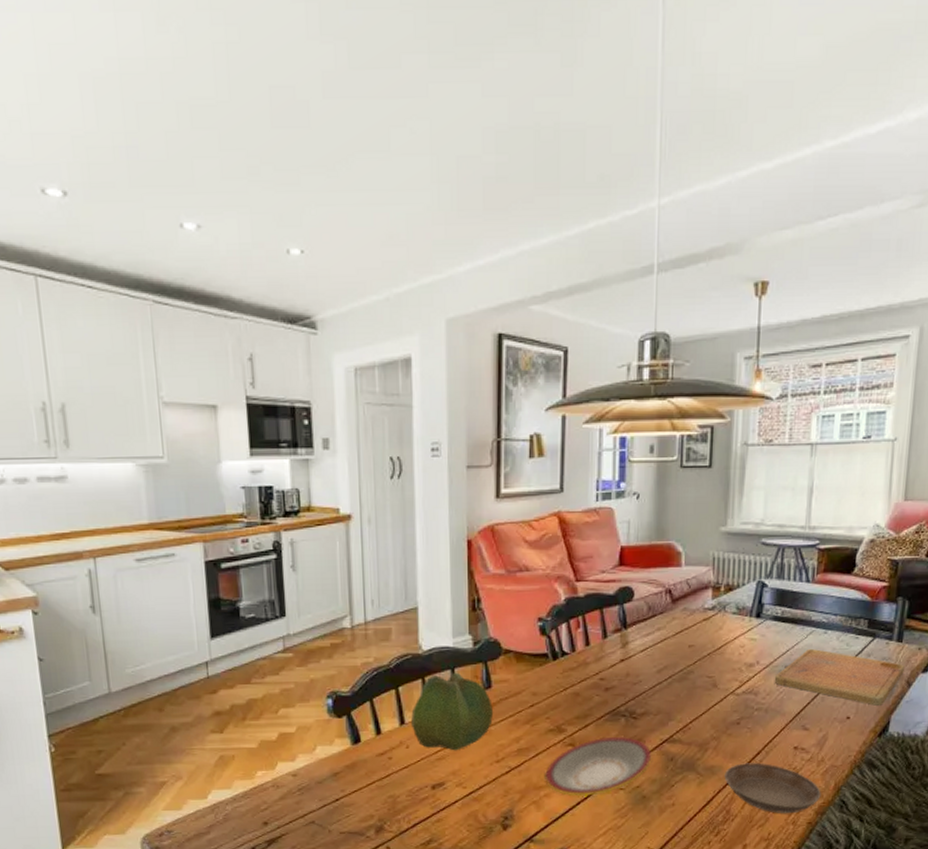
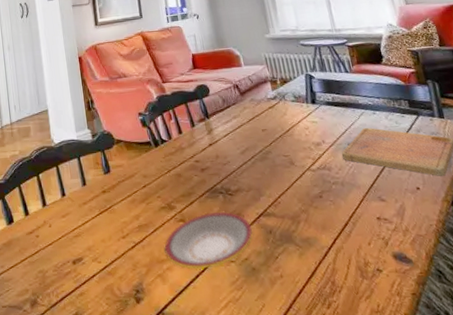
cabbage: present [410,672,494,751] -> none [50,160,115,229]
saucer: present [724,762,821,814] -> none [320,233,417,285]

